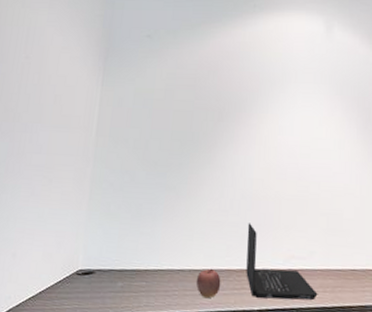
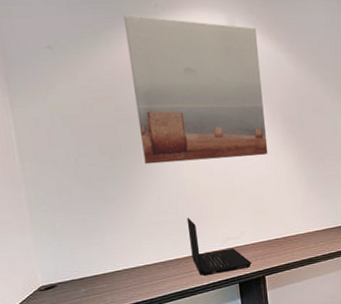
apple: present [196,269,221,299] -> none [151,261,173,285]
wall art: none [214,13,356,166] -> present [124,15,268,165]

